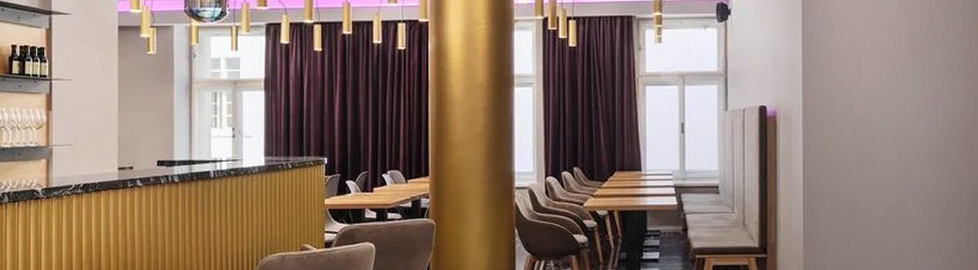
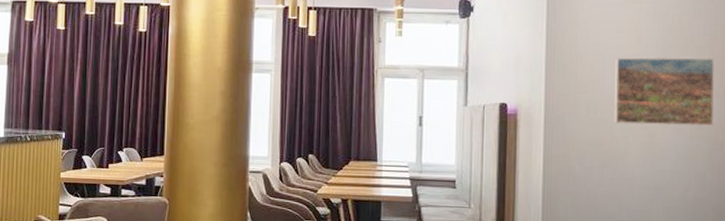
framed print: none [870,51,965,121] -> present [614,57,715,126]

